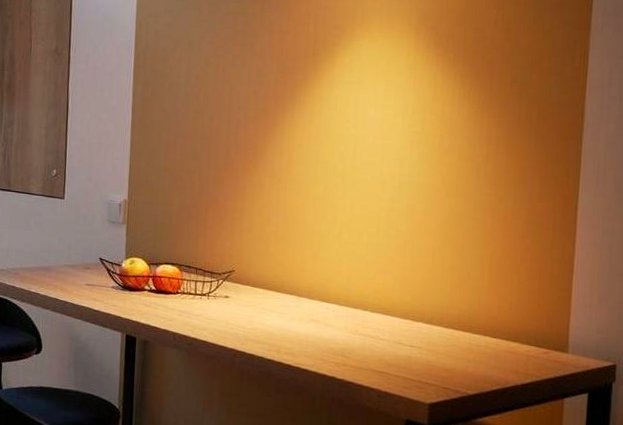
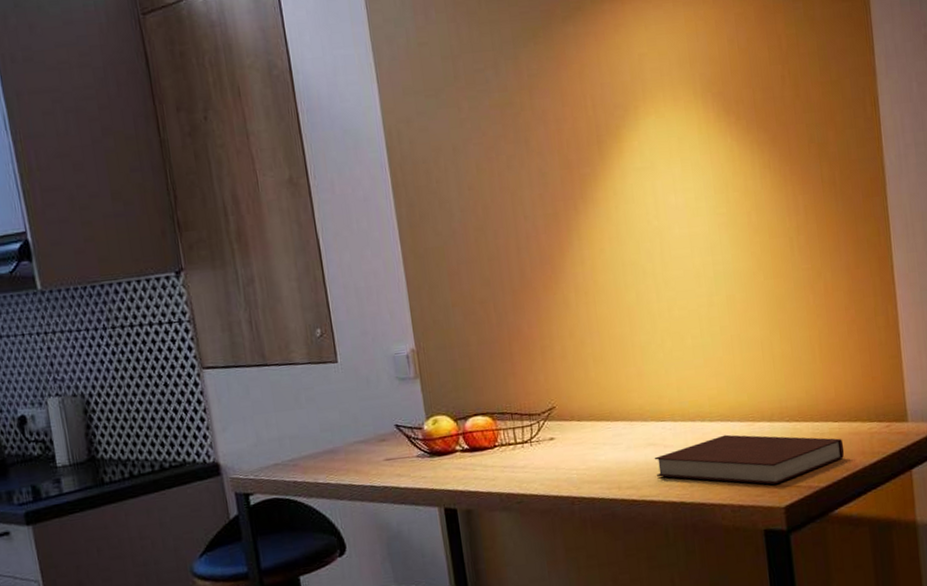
notebook: none [314,326,498,382] -> present [654,434,845,485]

